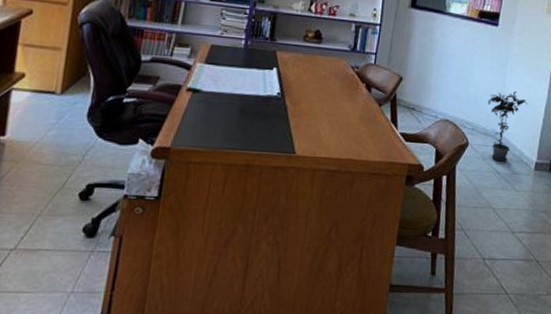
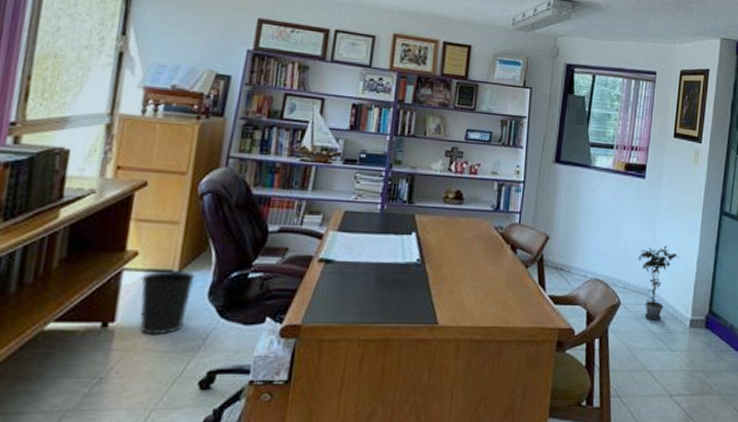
wastebasket: none [27,91,76,149] -> present [140,269,196,334]

